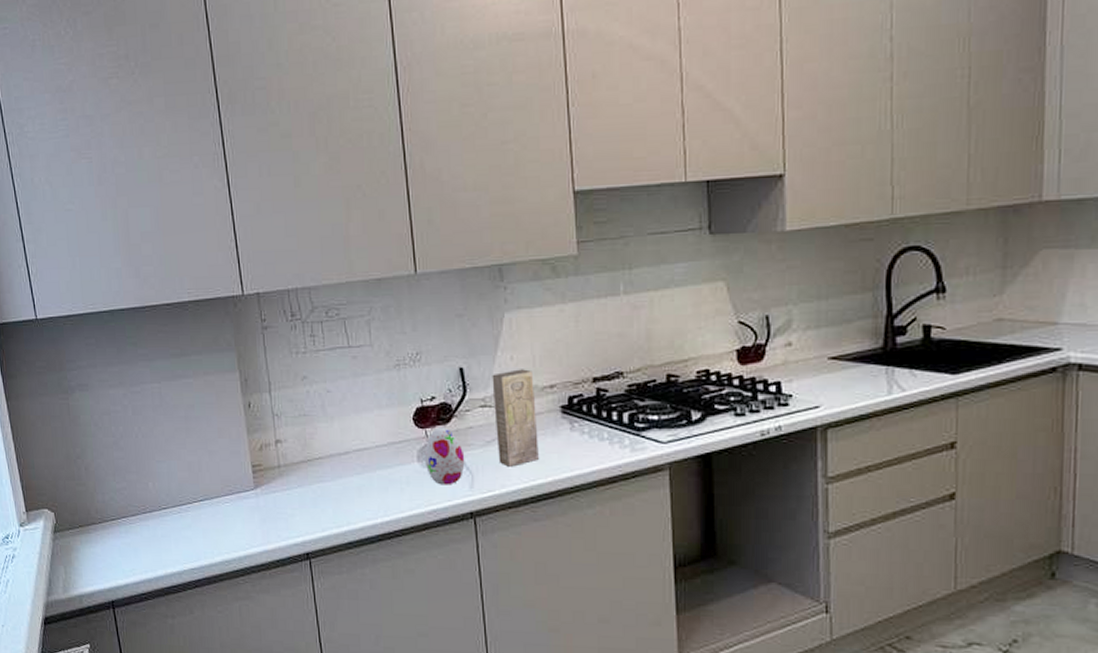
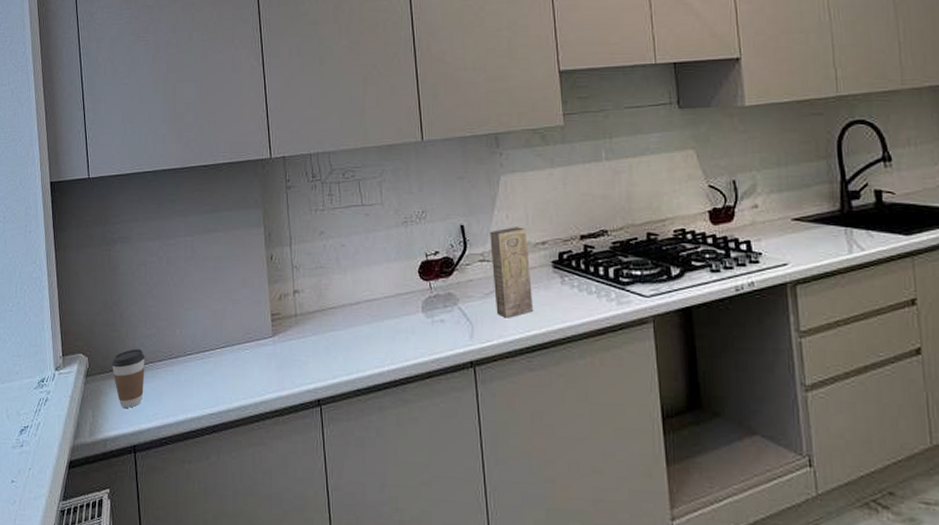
coffee cup: none [81,503,118,564] -> present [112,349,145,408]
decorative egg: present [424,427,465,485] -> none [428,280,465,335]

